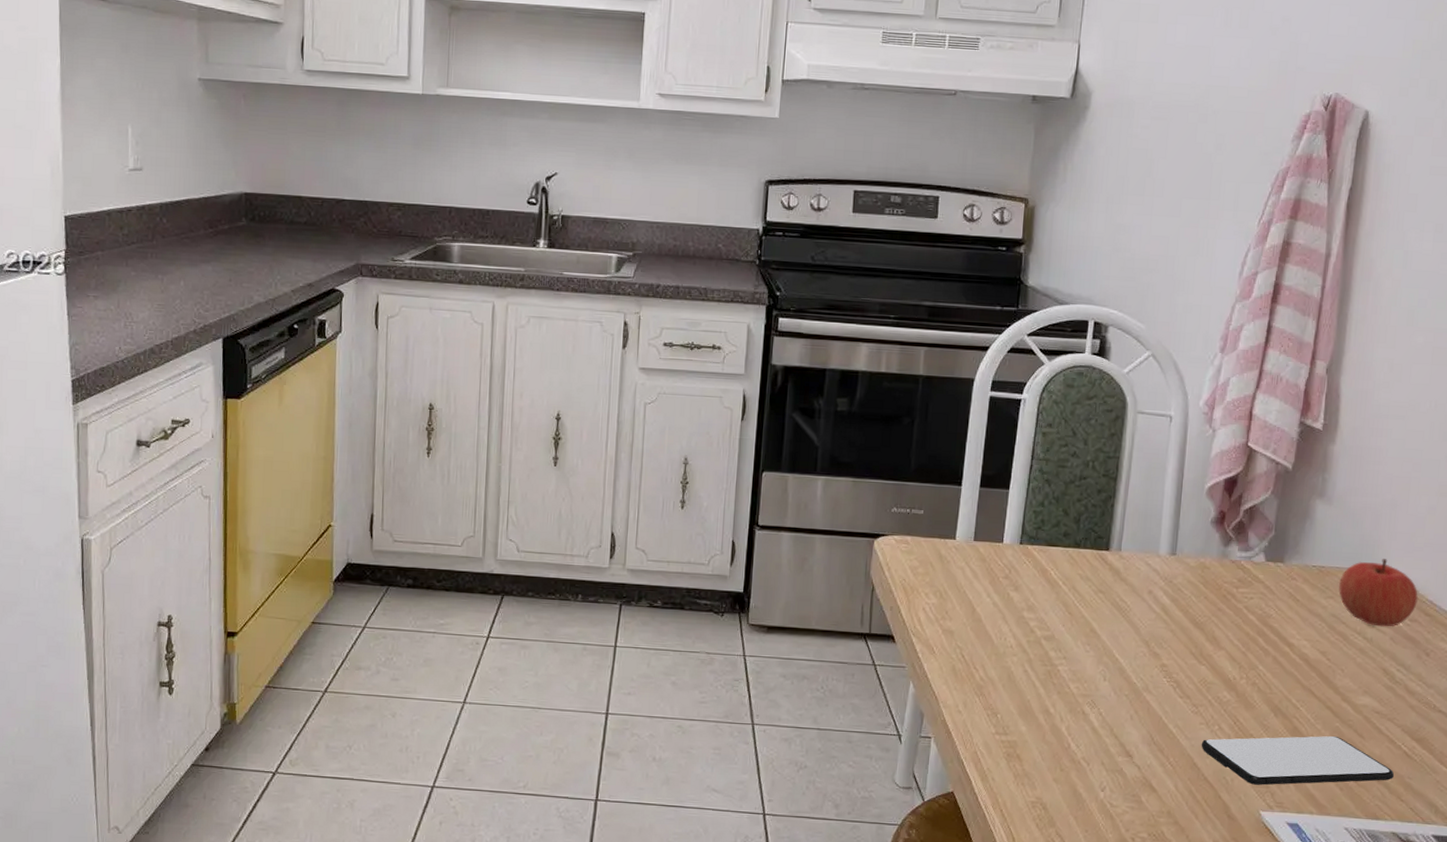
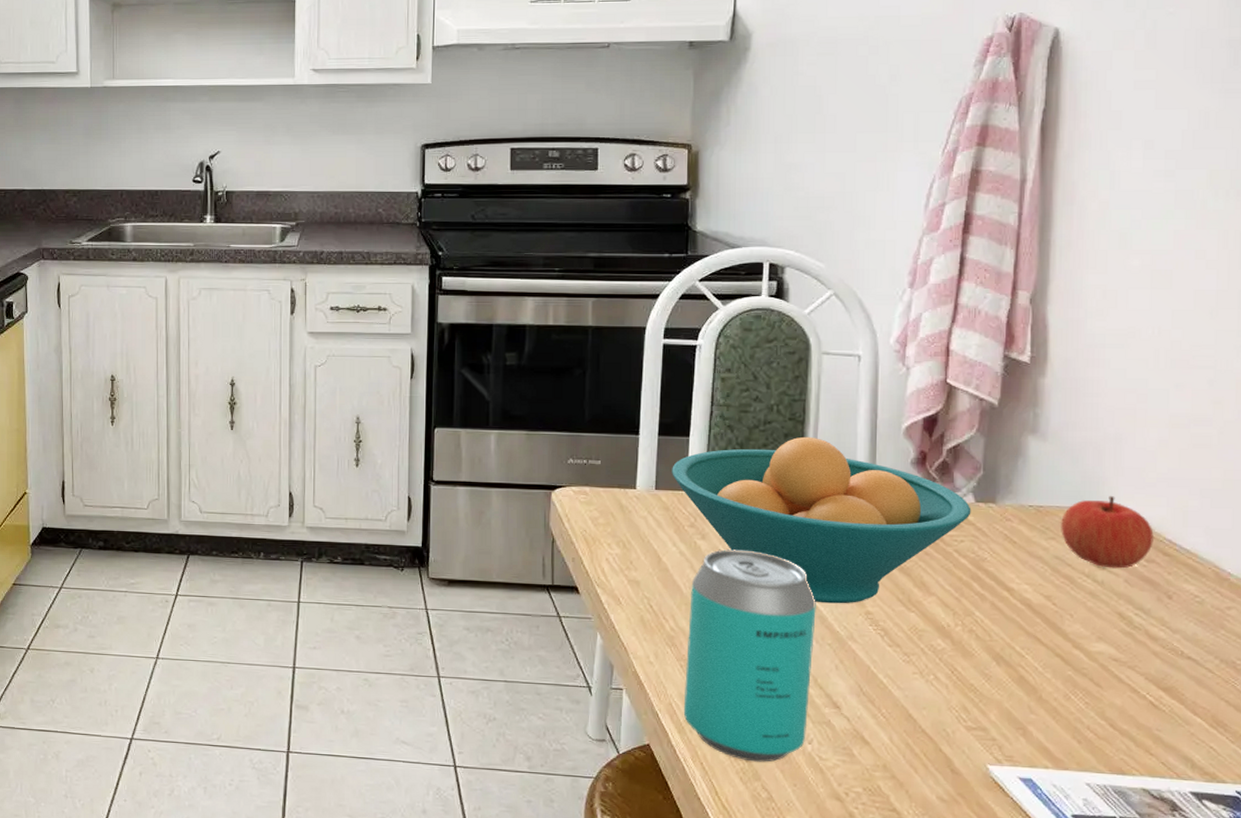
beverage can: none [987,601,1117,809] -> present [683,549,816,762]
fruit bowl: none [990,493,1262,657] -> present [672,436,971,604]
smartphone: present [1201,736,1395,785] -> none [916,685,1141,738]

